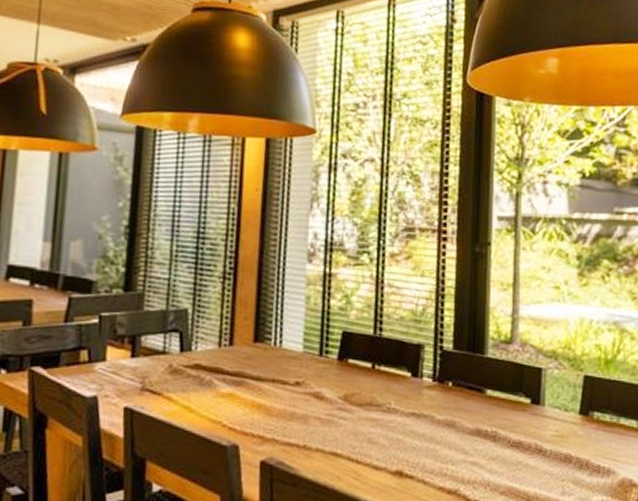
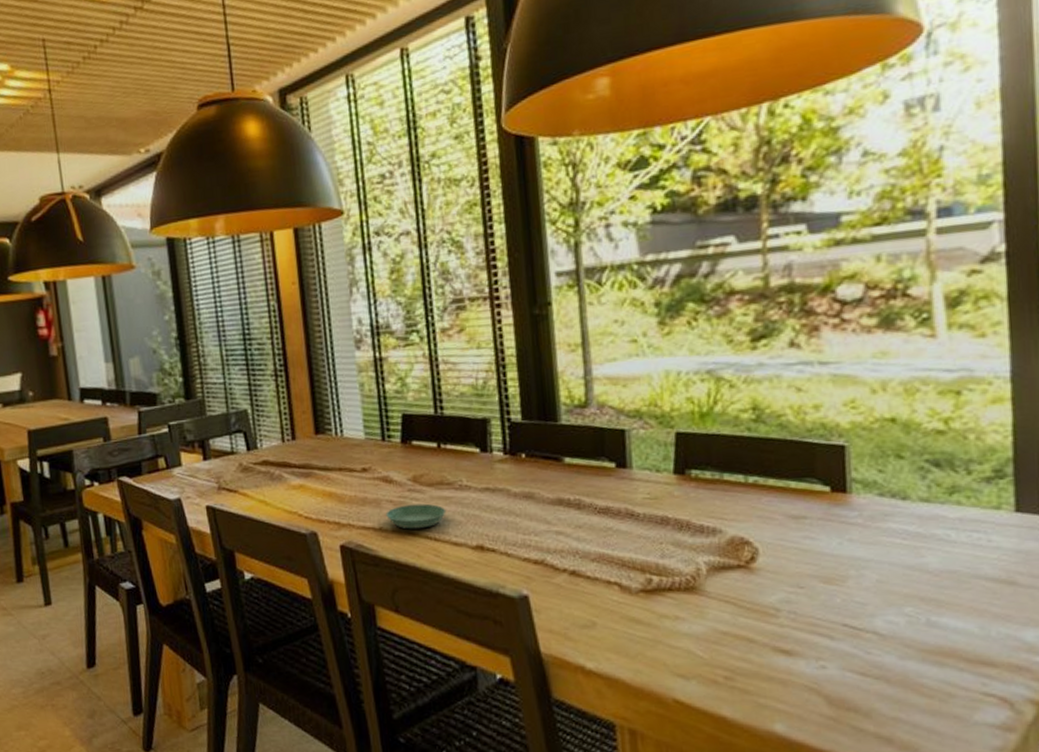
saucer: none [312,423,372,450] -> present [385,503,447,529]

